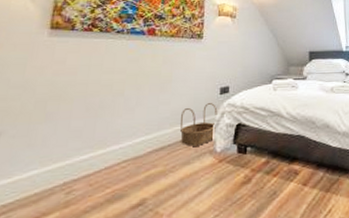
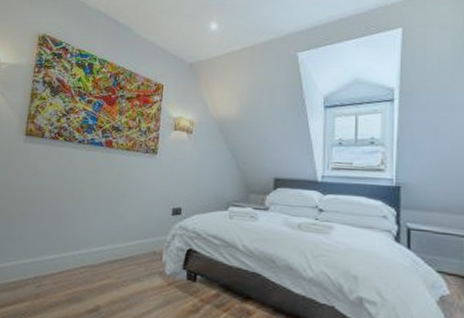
basket: present [180,103,218,147] -> none [132,223,169,265]

